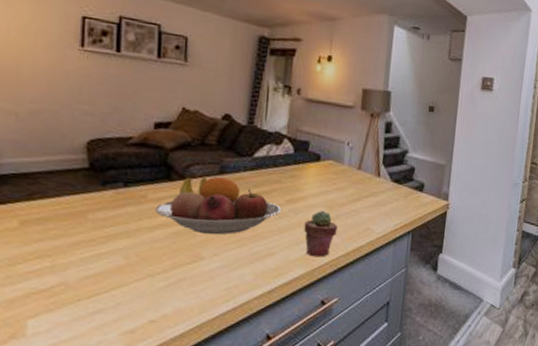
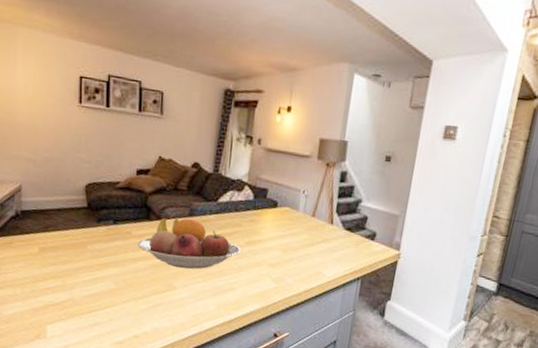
potted succulent: present [304,211,337,257] -> none [260,253,291,295]

